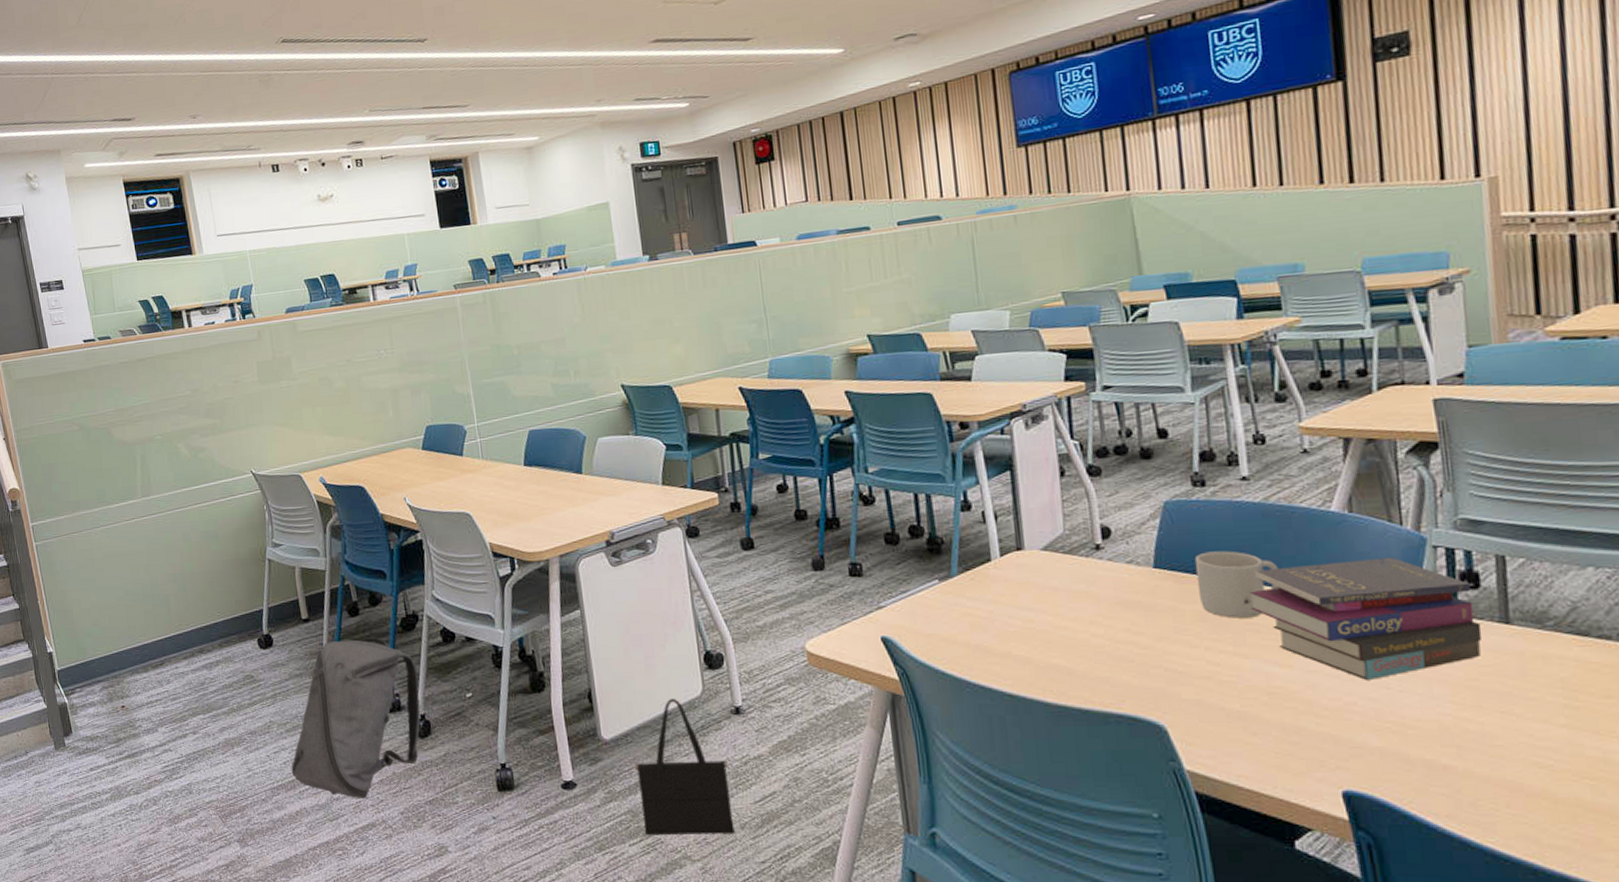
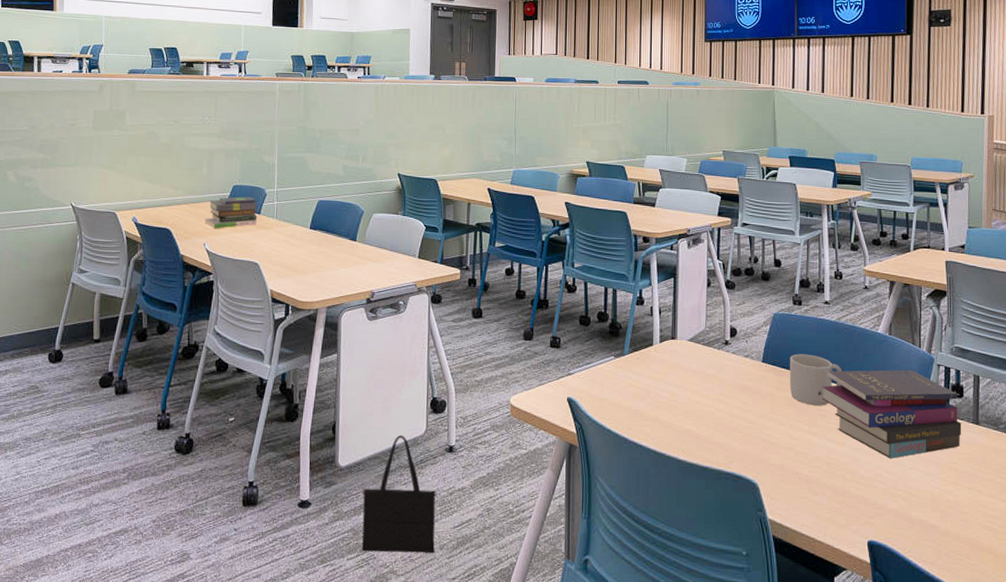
backpack: present [291,637,421,798] -> none [58,361,190,506]
books: none [400,436,460,480] -> present [205,196,257,229]

